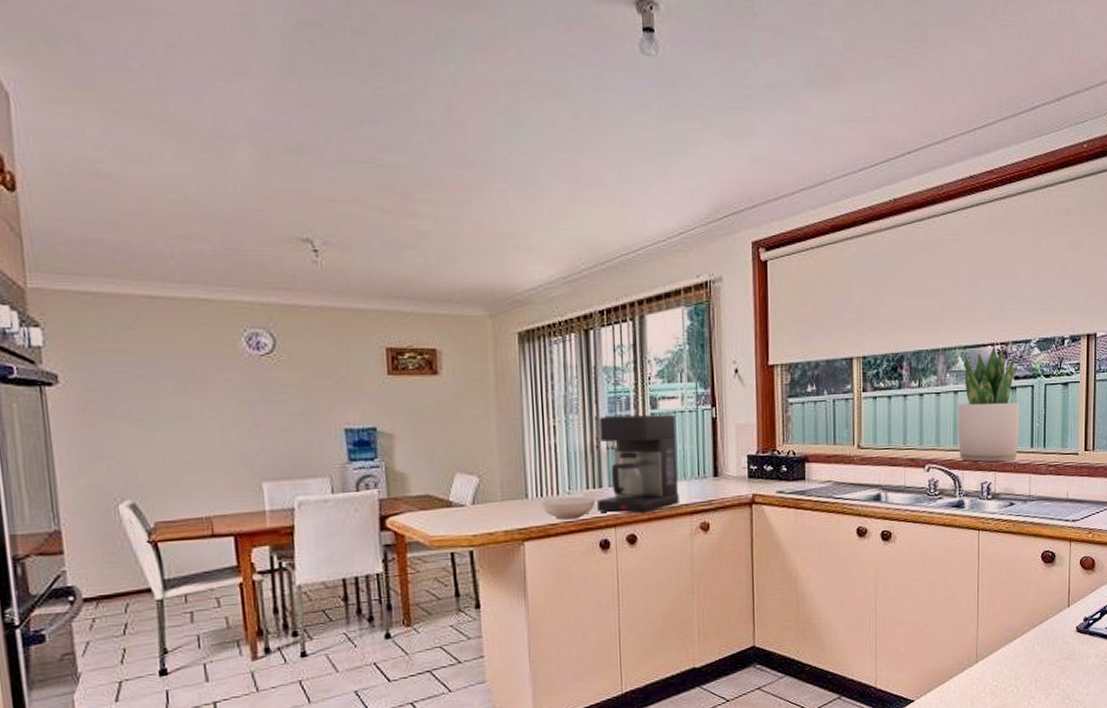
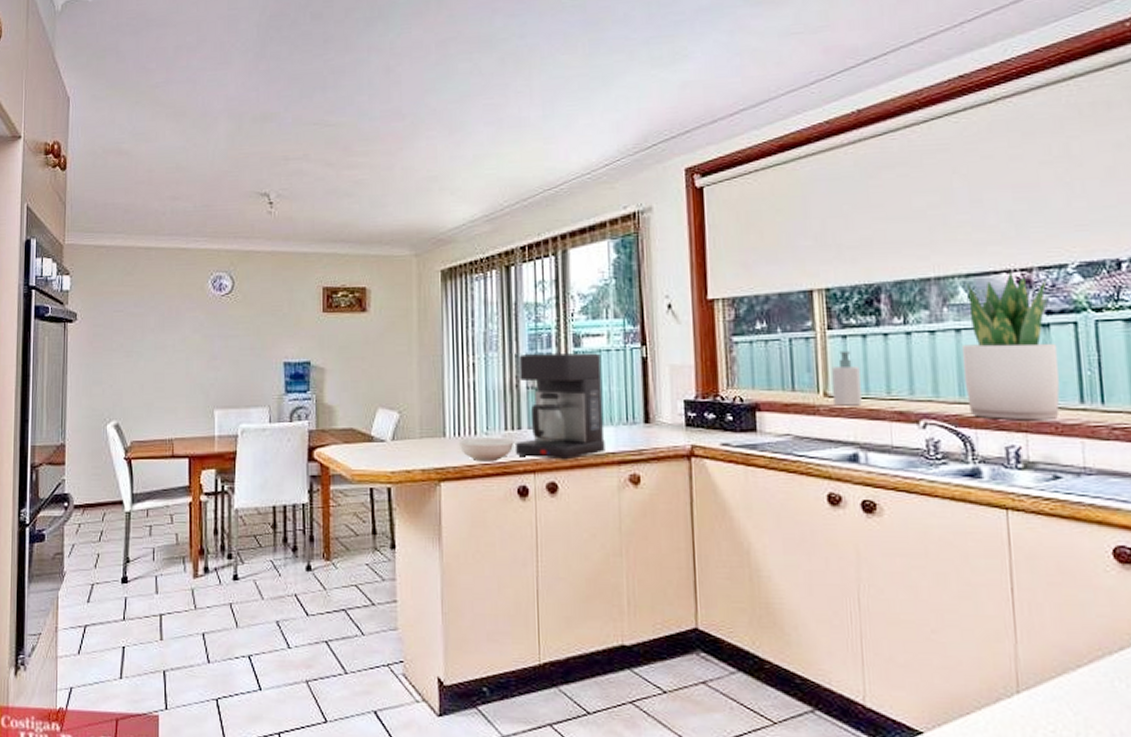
soap bottle: none [864,409,885,456] -> present [831,350,862,406]

